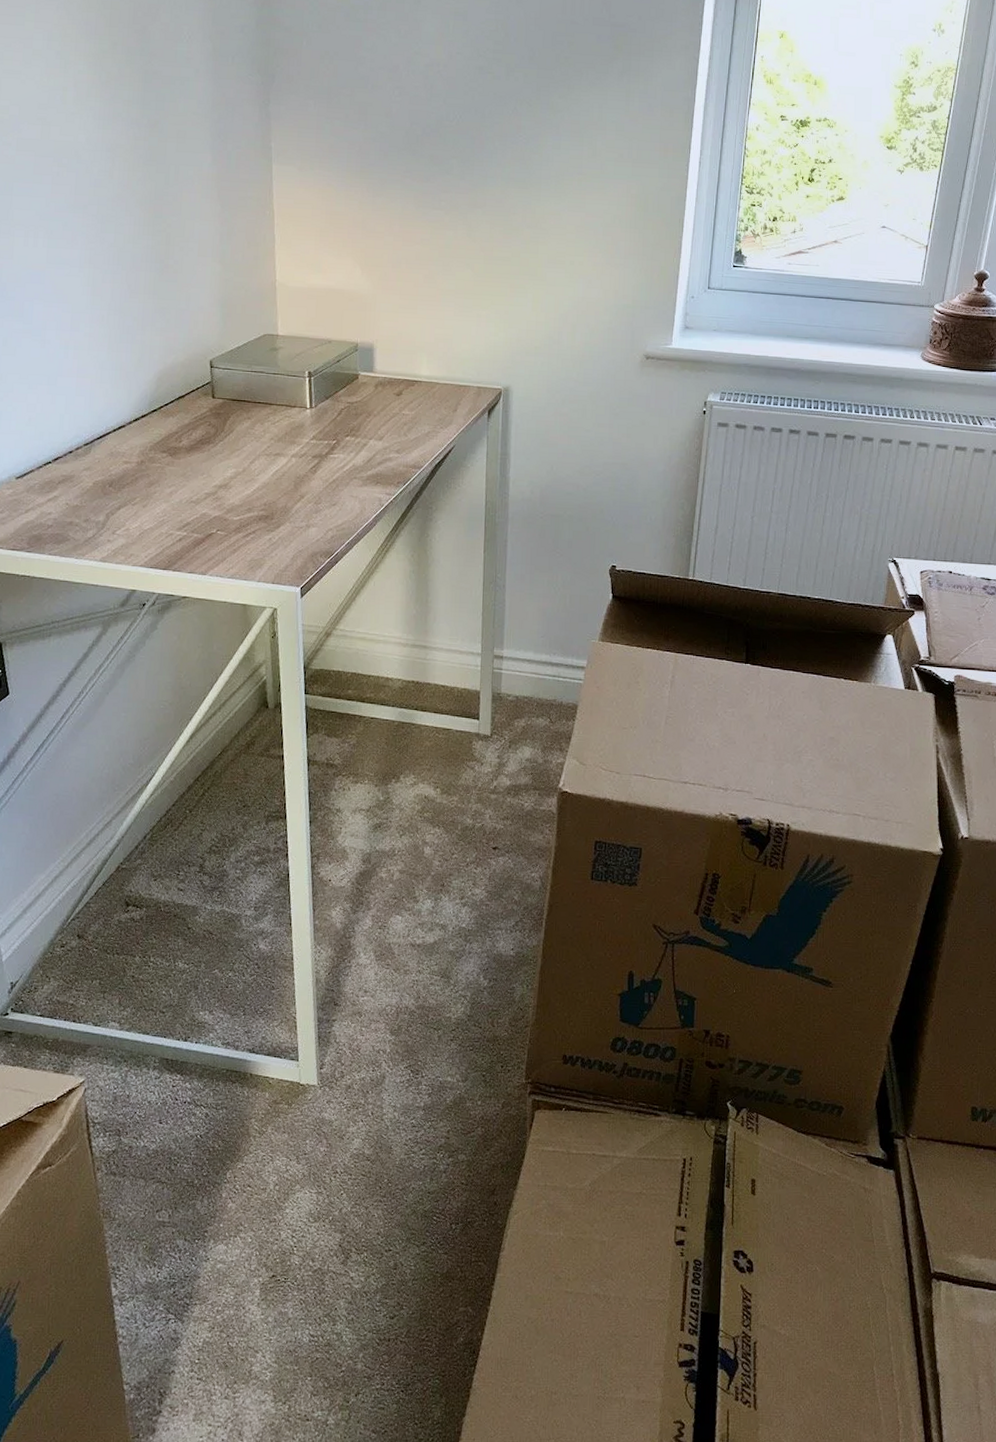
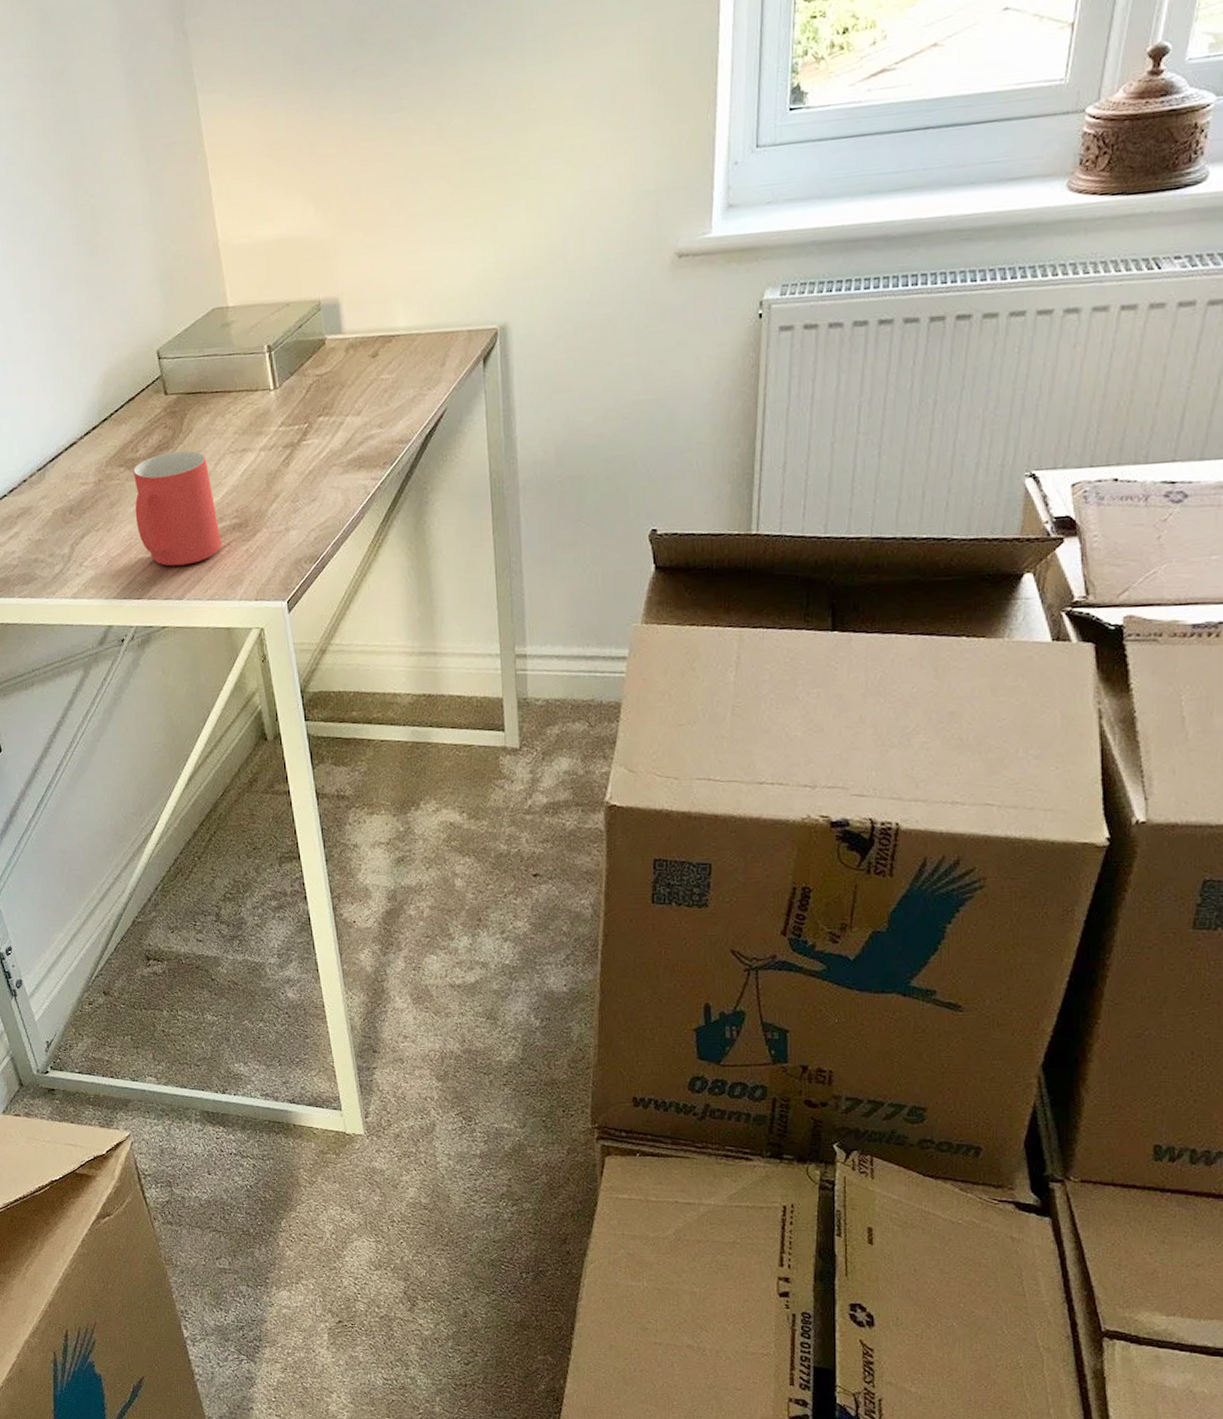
mug: none [171,447,248,545] -> present [133,450,222,566]

